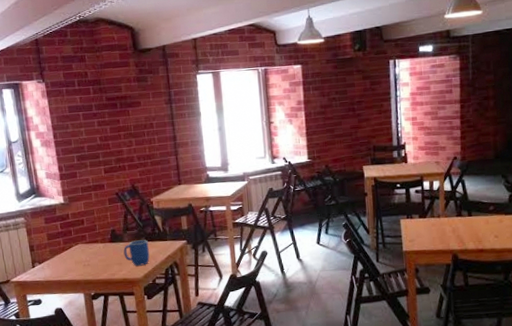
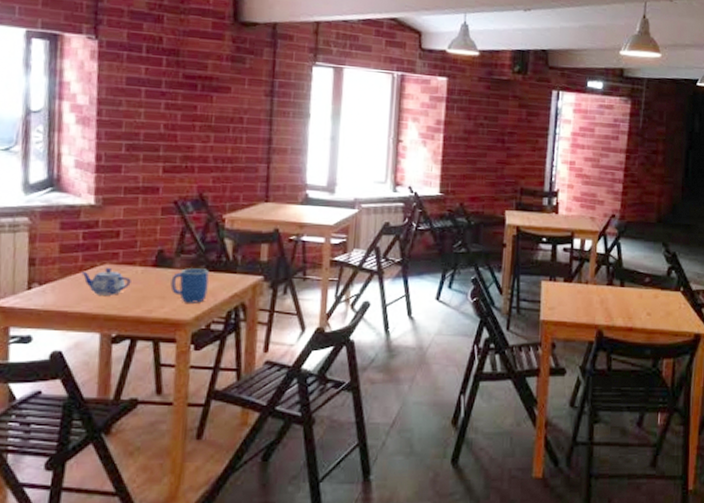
teapot: none [64,246,97,267] -> present [81,267,131,295]

